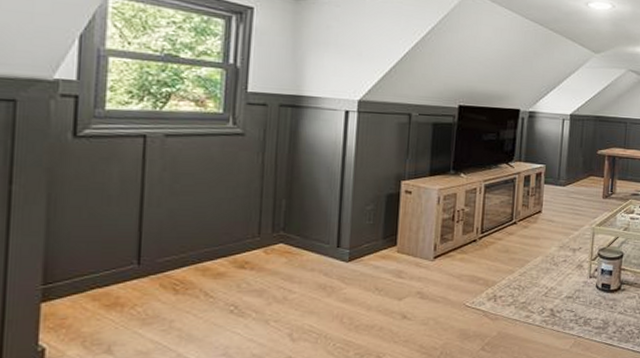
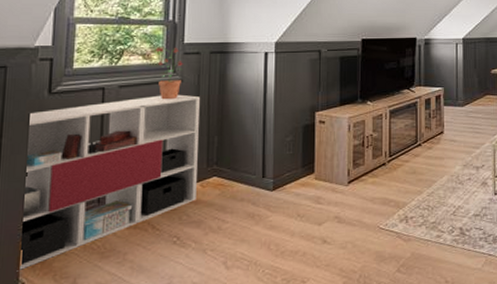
shelving unit: none [35,148,265,336] -> present [16,94,200,272]
potted plant: none [212,92,246,155] -> present [156,46,183,100]

